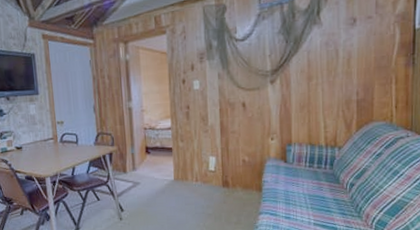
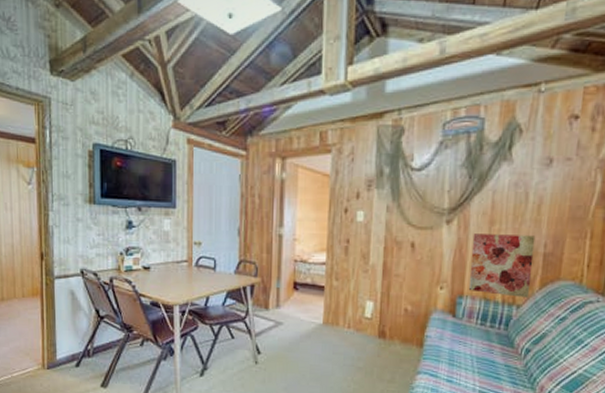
wall art: none [294,86,349,140] -> present [468,234,536,298]

